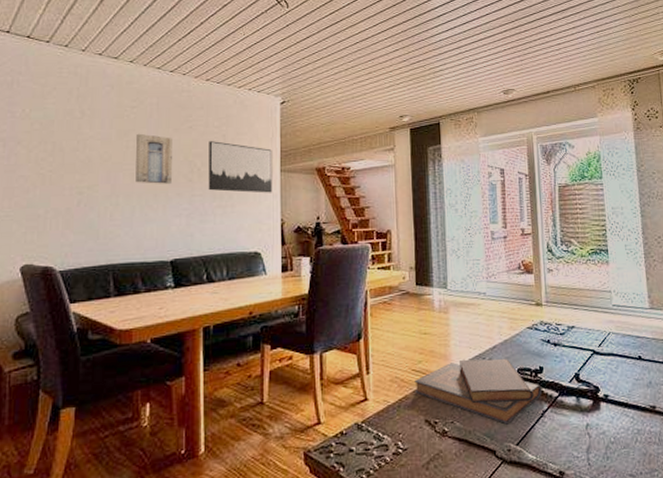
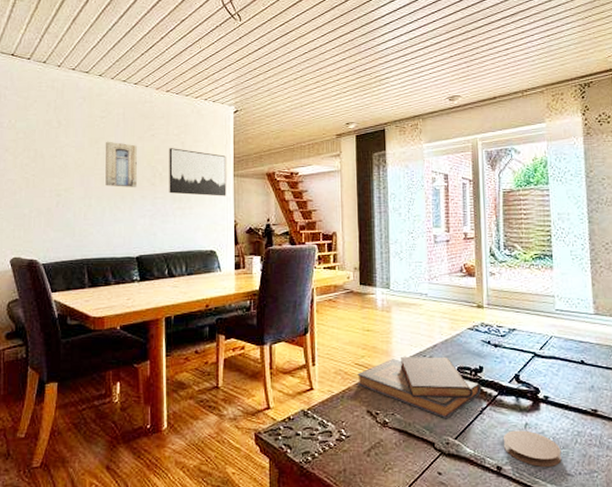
coaster: none [564,431,623,469] -> present [502,430,562,467]

